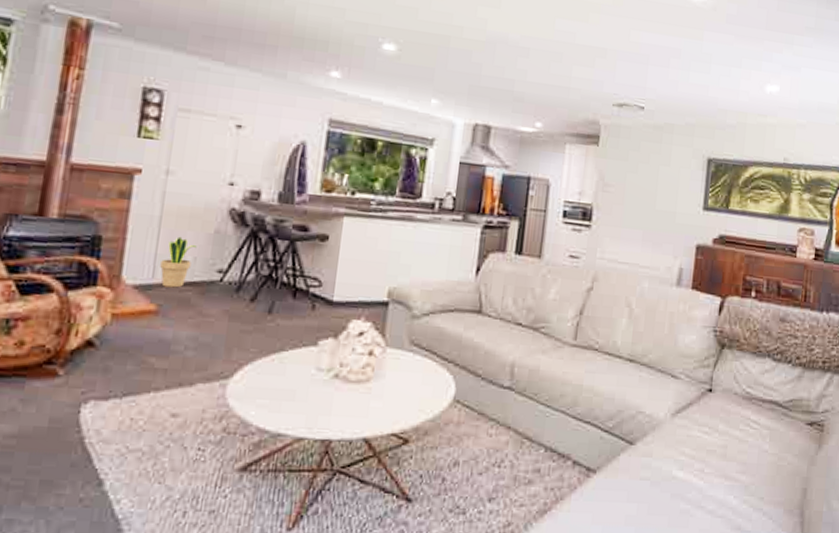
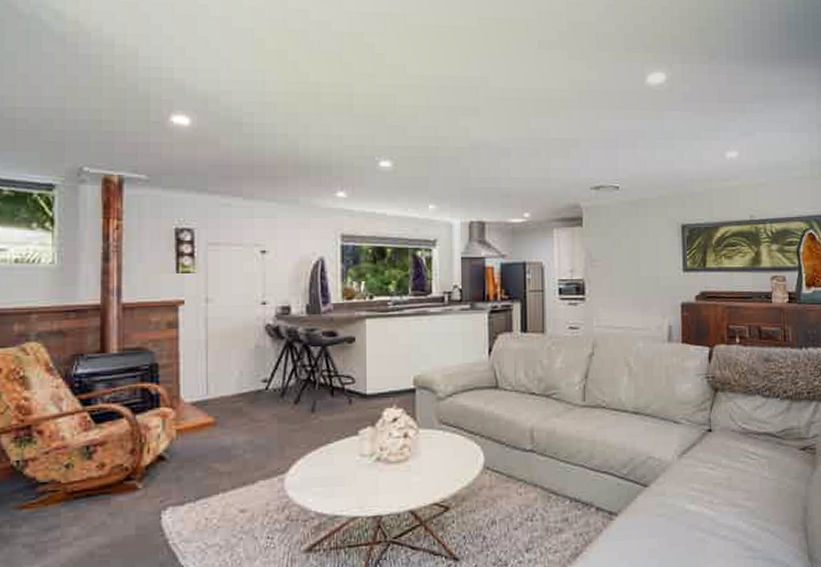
potted plant: present [160,236,197,288] -> none [212,355,241,401]

